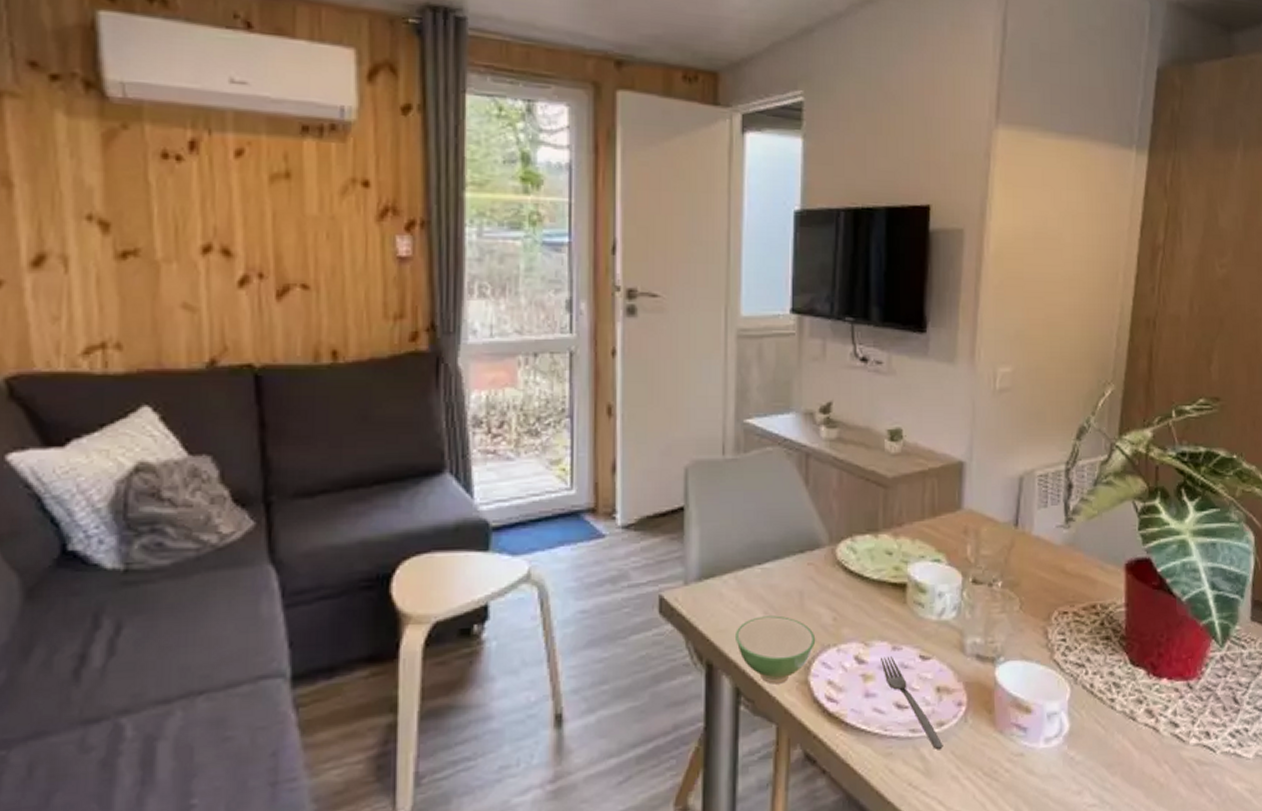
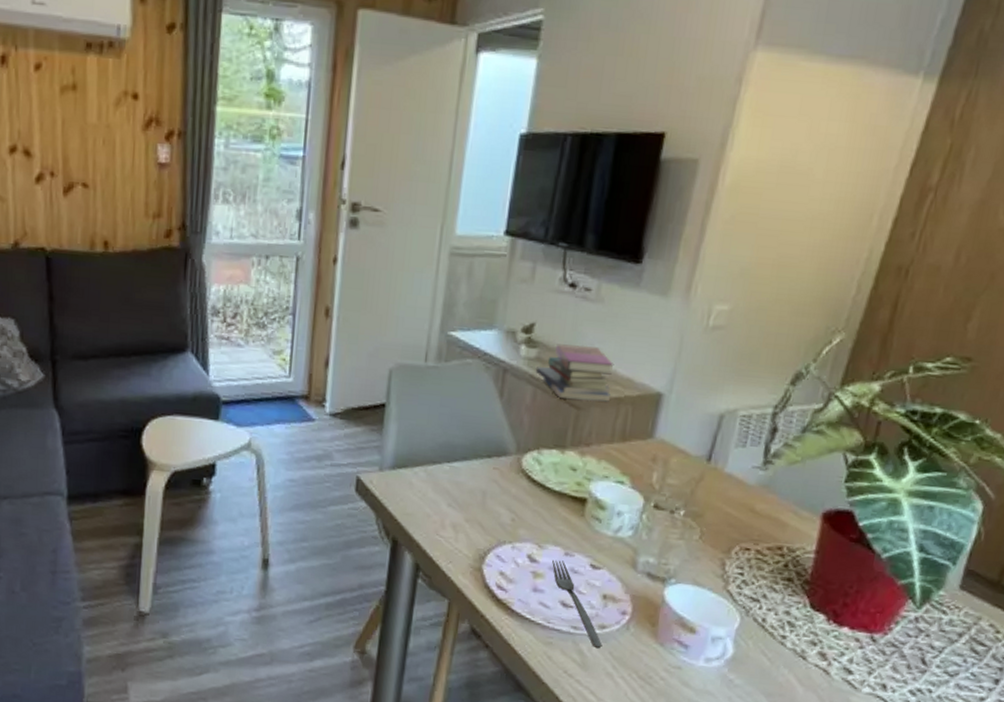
bowl: present [736,615,816,685] -> none [420,507,493,567]
books: none [838,420,915,479] -> present [535,344,614,402]

